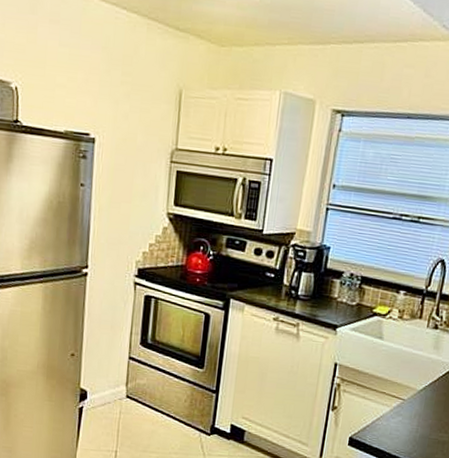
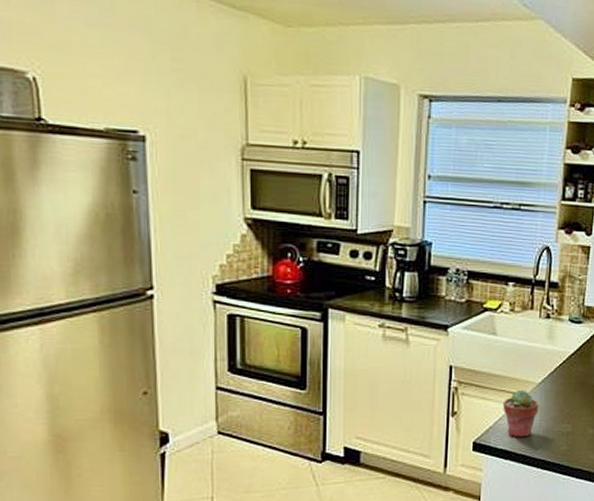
potted succulent: none [382,394,418,440] -> present [503,389,539,437]

